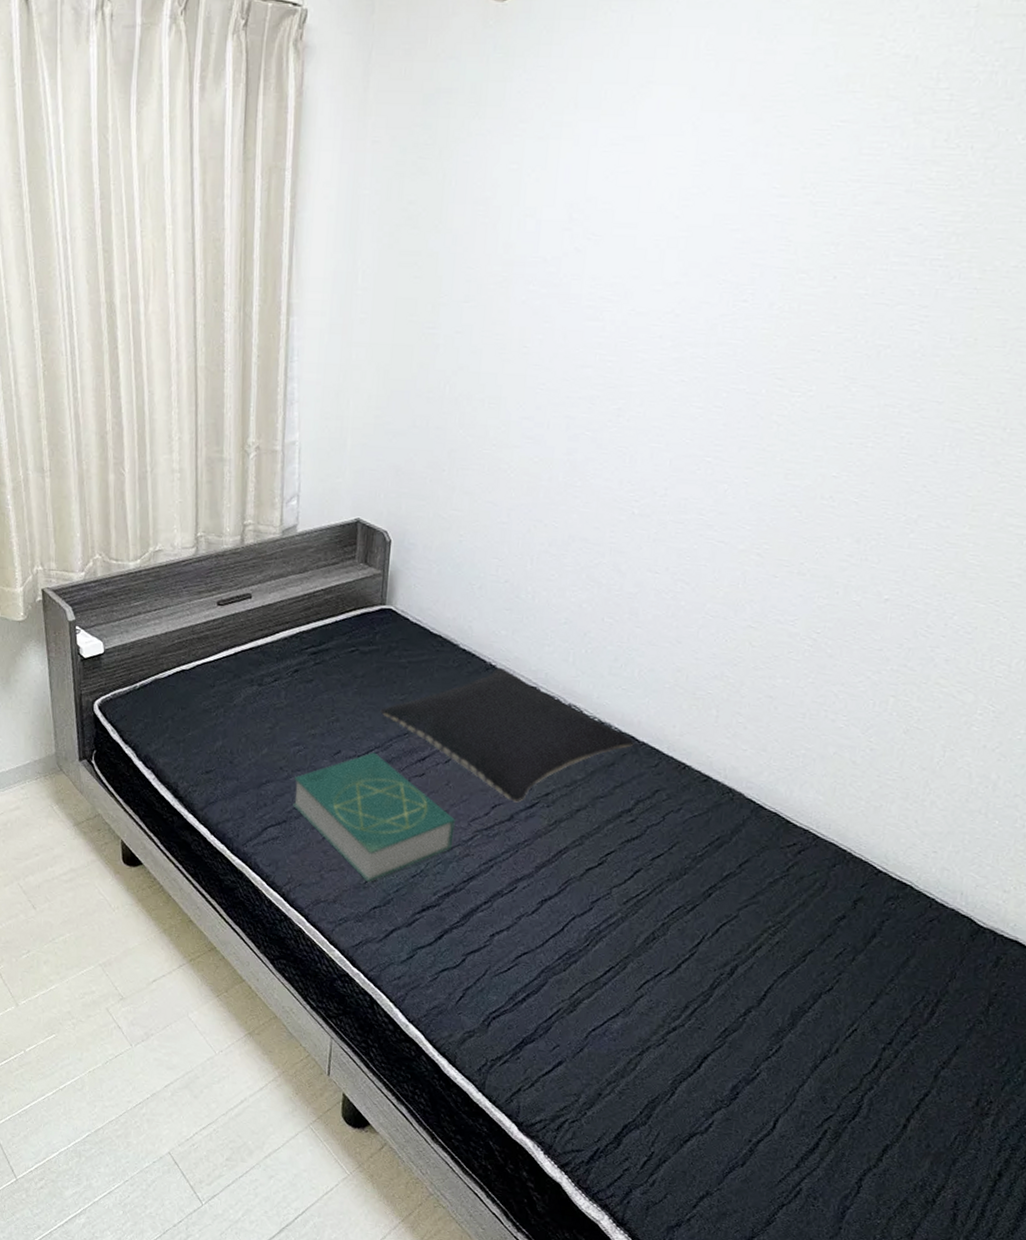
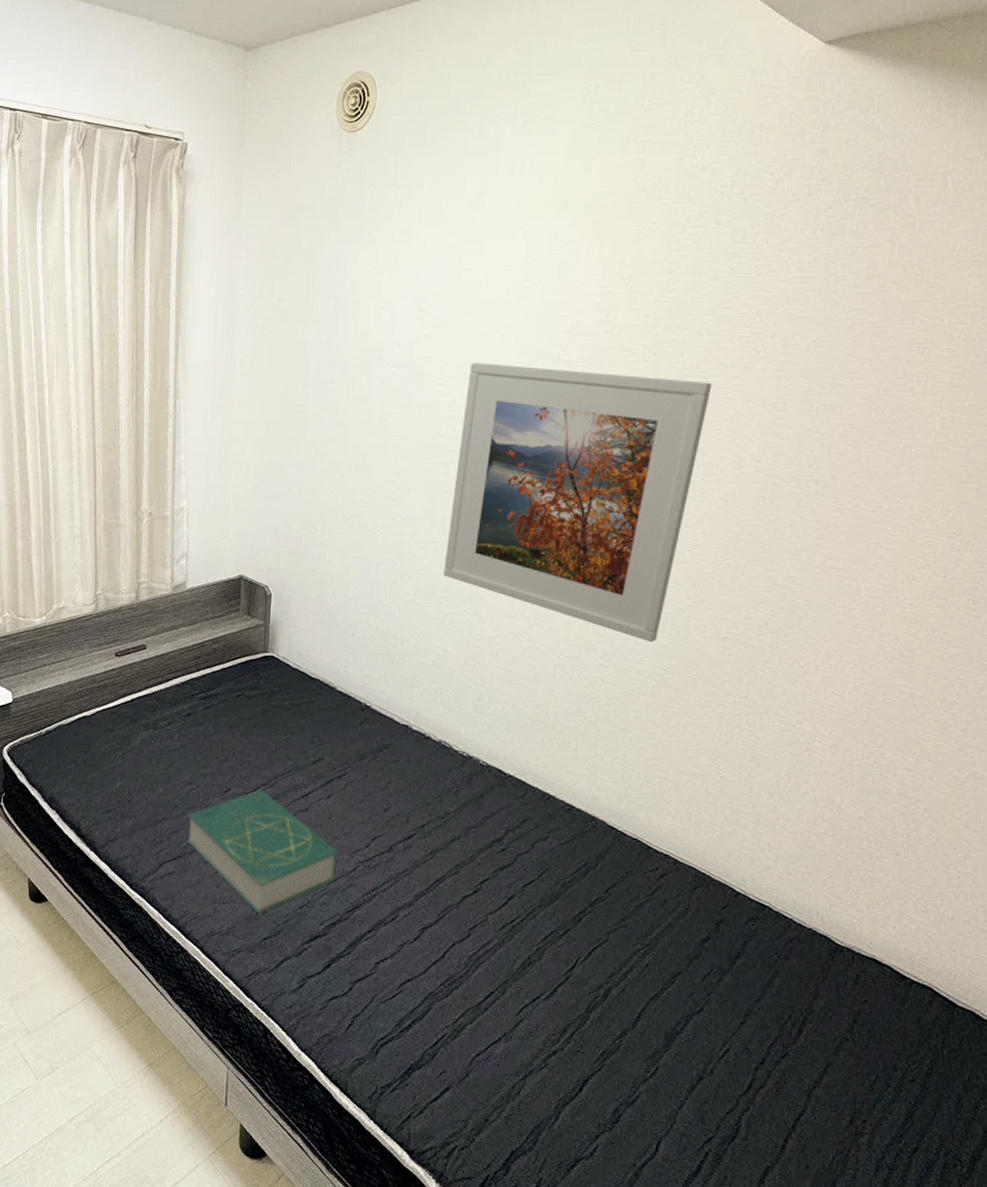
pillow: present [380,668,634,803] -> none [266,708,501,834]
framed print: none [582,282,896,604] -> present [443,363,712,643]

